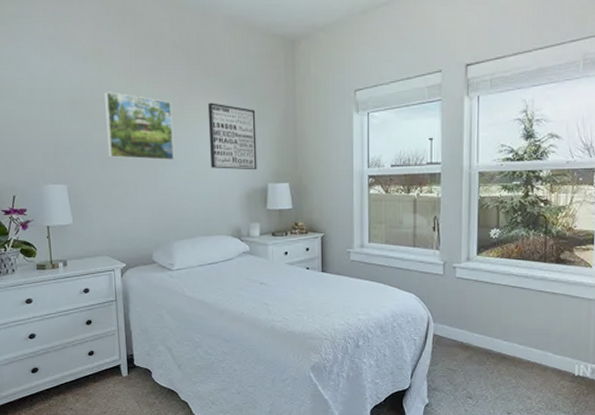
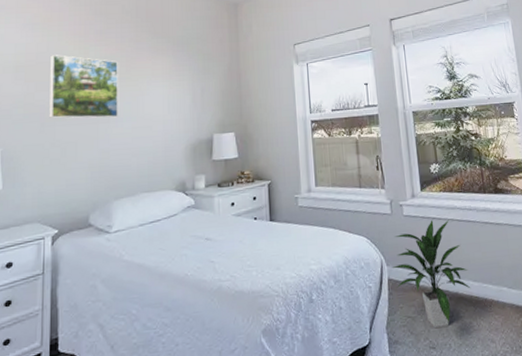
wall art: present [207,102,257,170] -> none [154,60,203,123]
indoor plant: none [438,283,515,381] -> present [391,219,471,328]

